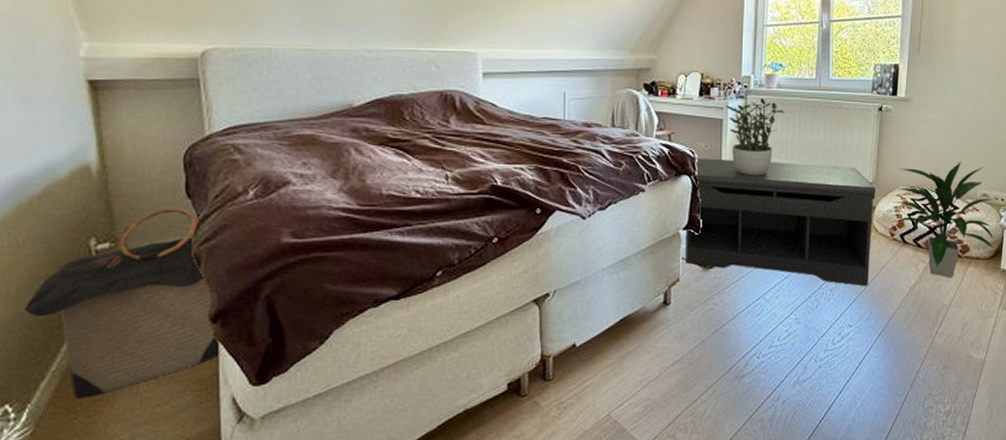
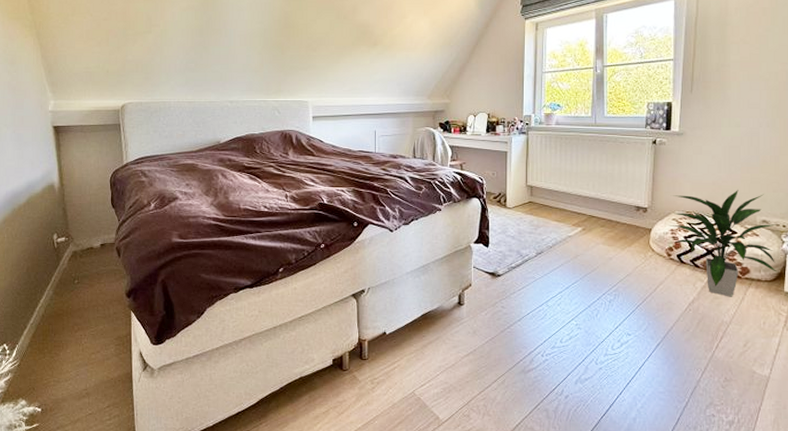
laundry hamper: present [25,207,222,398] -> none [16,214,133,344]
bench: present [686,158,876,287] -> none [477,184,651,300]
potted plant: present [726,98,785,176] -> none [510,133,563,199]

